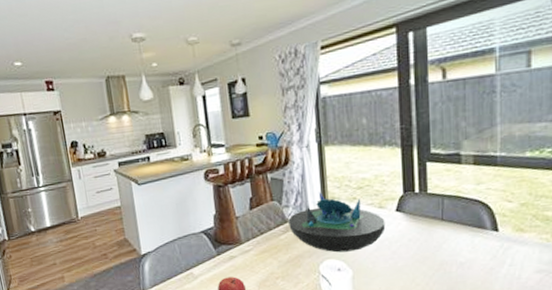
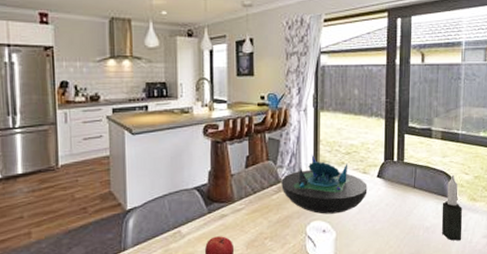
candle: none [479,203,507,277] -> present [441,174,463,241]

